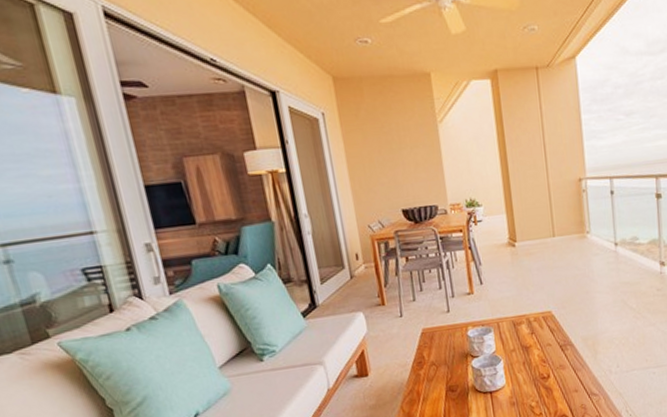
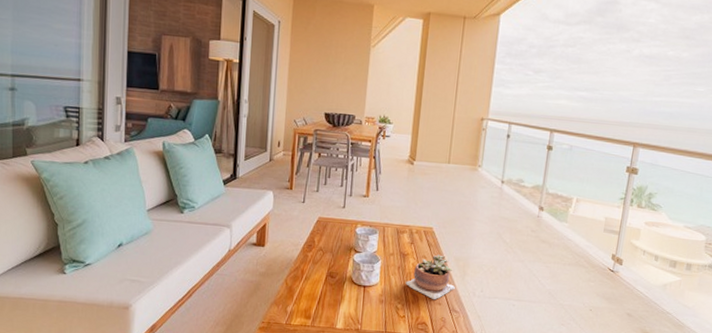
succulent plant: none [535,338,589,388] -> present [406,254,455,299]

